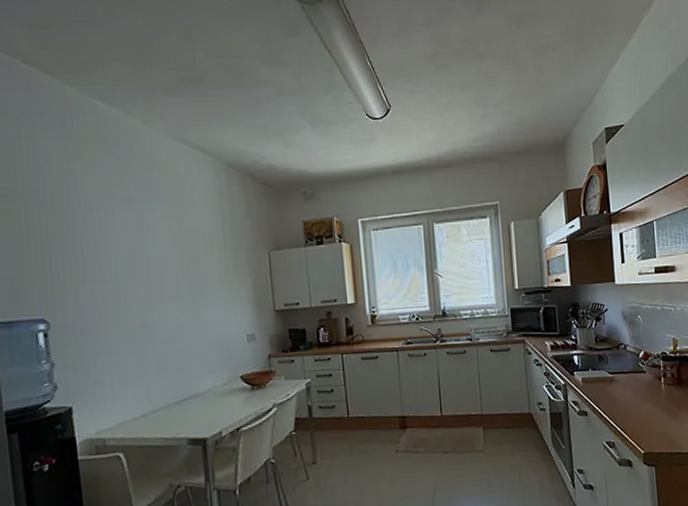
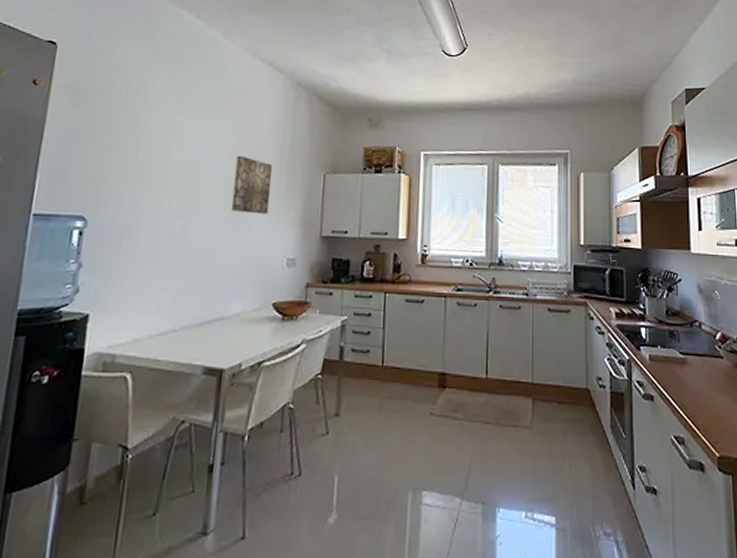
wall art: none [181,243,222,298] -> present [230,155,273,215]

